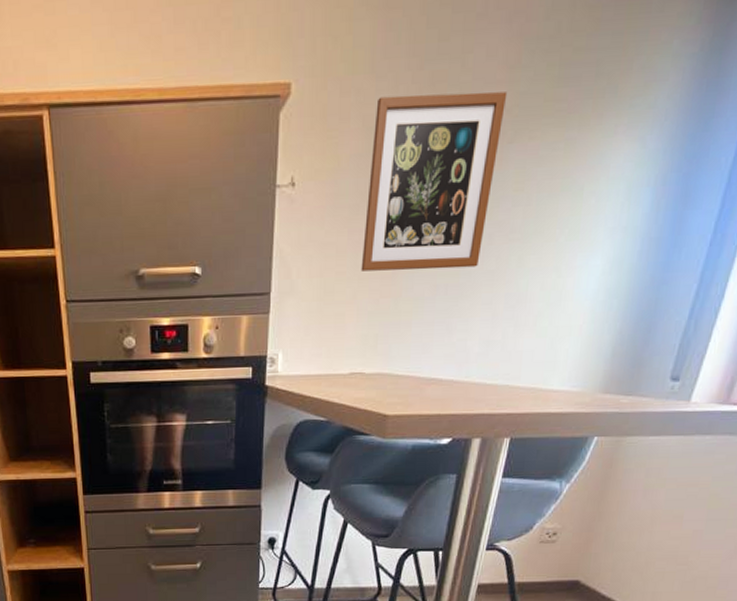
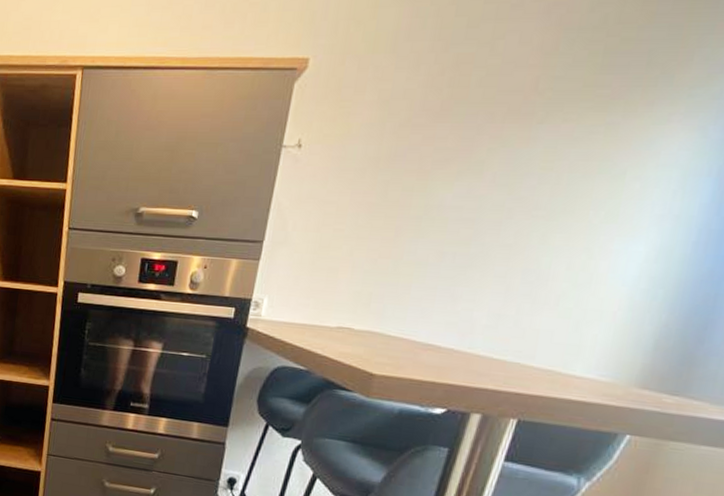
wall art: present [361,92,508,271] -> none [360,74,541,239]

